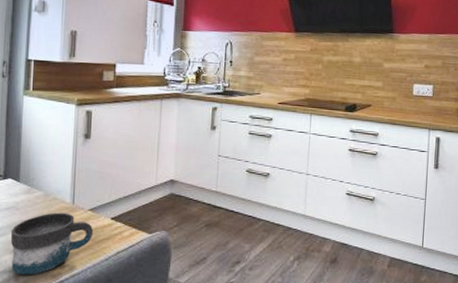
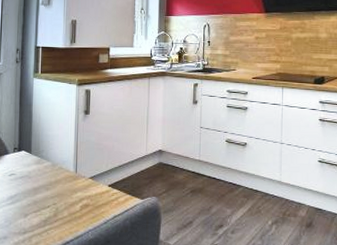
mug: present [10,212,93,275] -> none [24,180,93,237]

